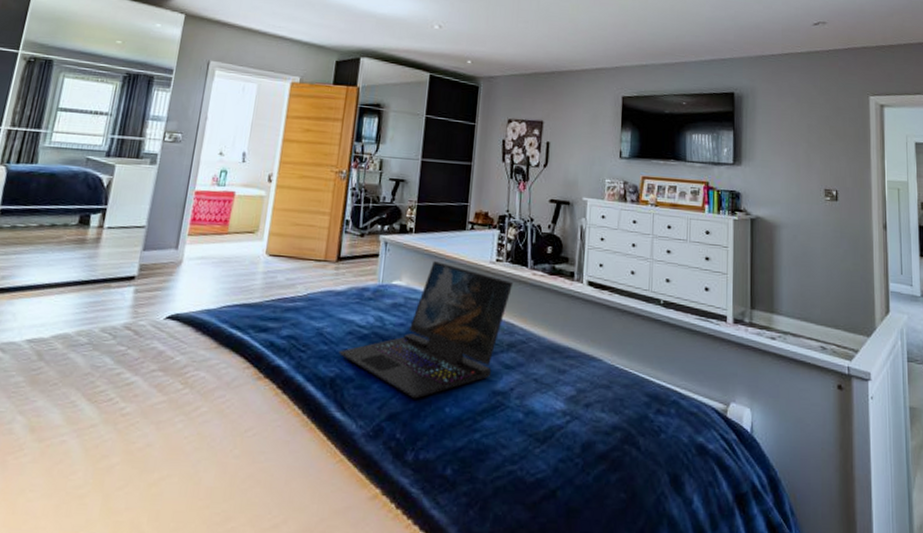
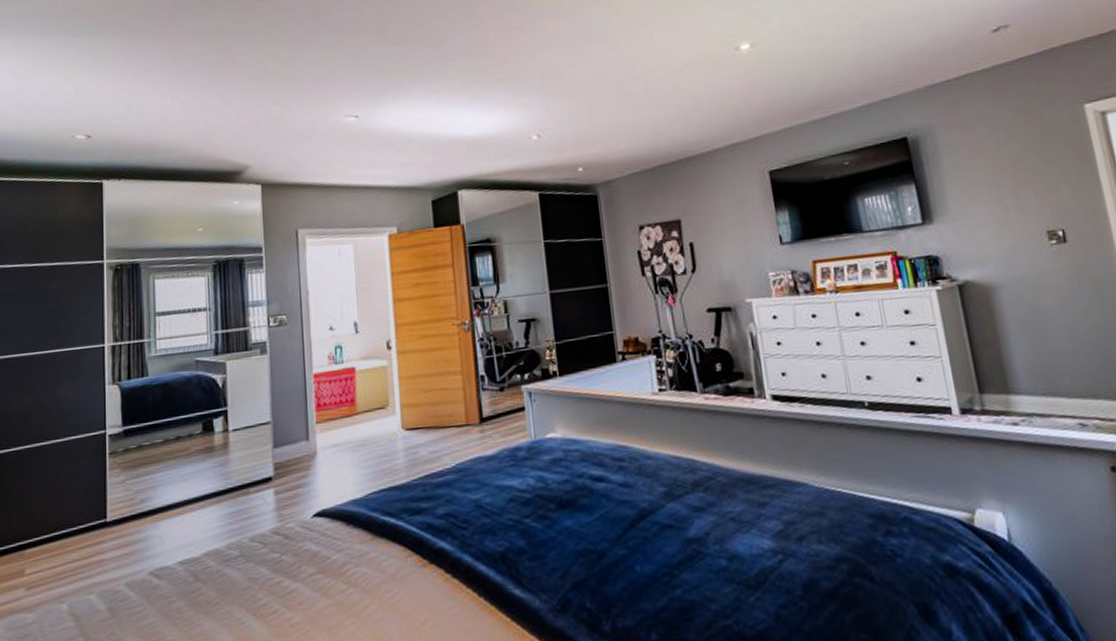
laptop: present [338,261,514,399] -> none [503,403,685,562]

